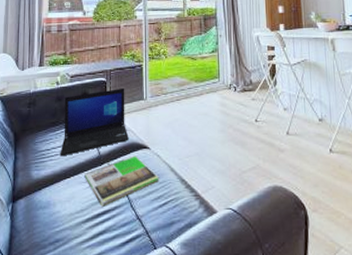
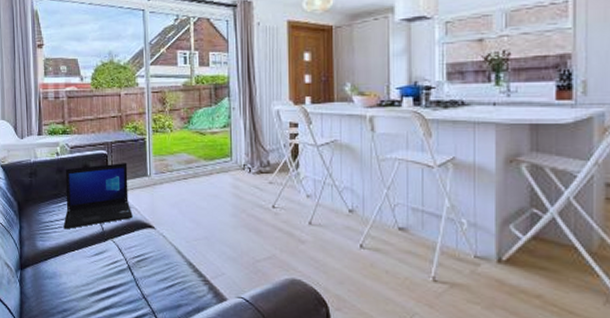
magazine: present [84,155,160,207] -> none [89,234,166,283]

